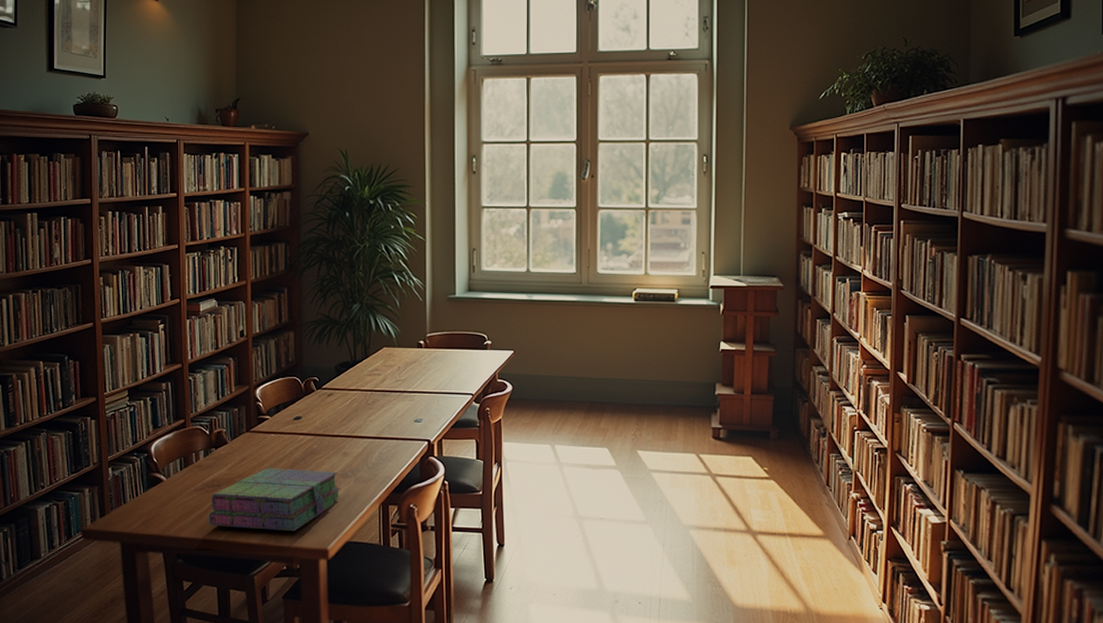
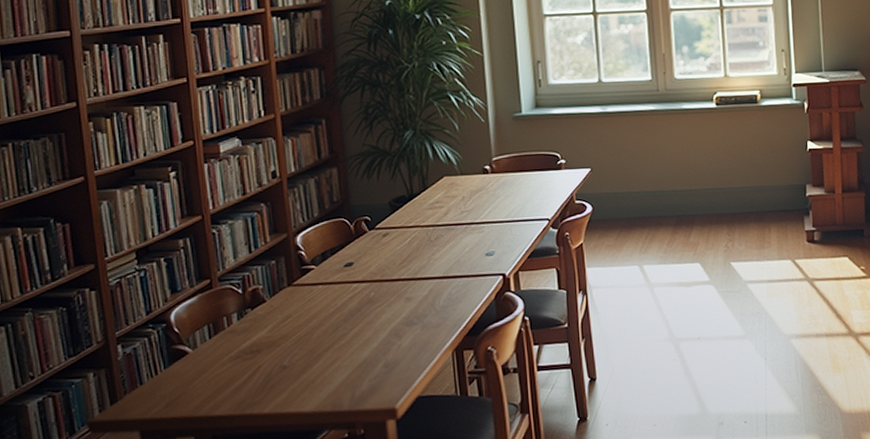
stack of books: present [208,468,342,532] -> none [248,319,407,399]

